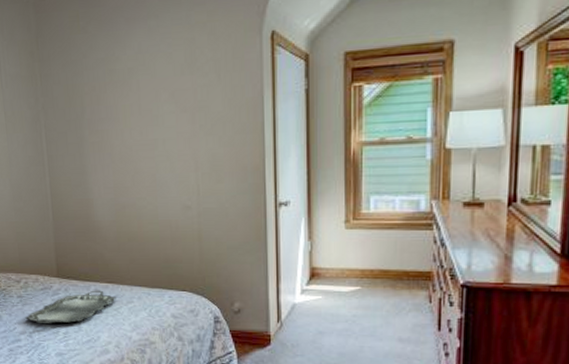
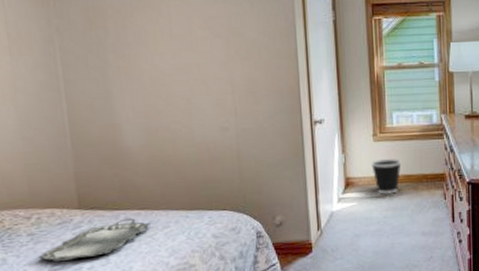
wastebasket: none [341,249,378,290] -> present [371,158,402,195]

